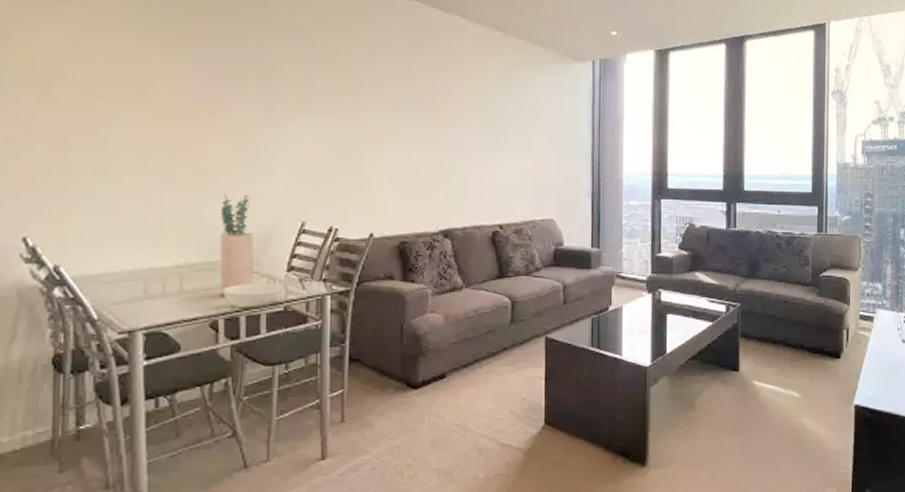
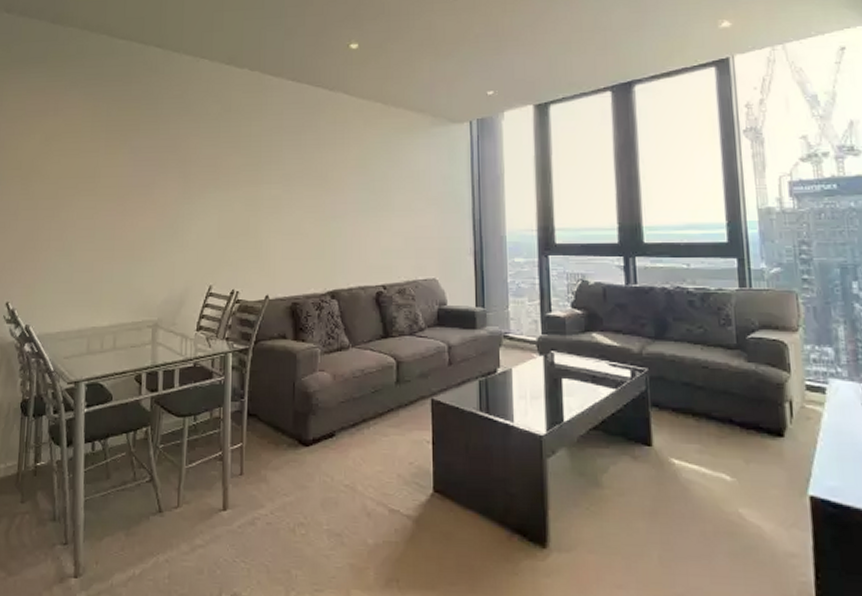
vase: present [219,194,254,297] -> none [143,263,171,353]
bowl: present [221,283,283,311] -> none [145,341,193,366]

